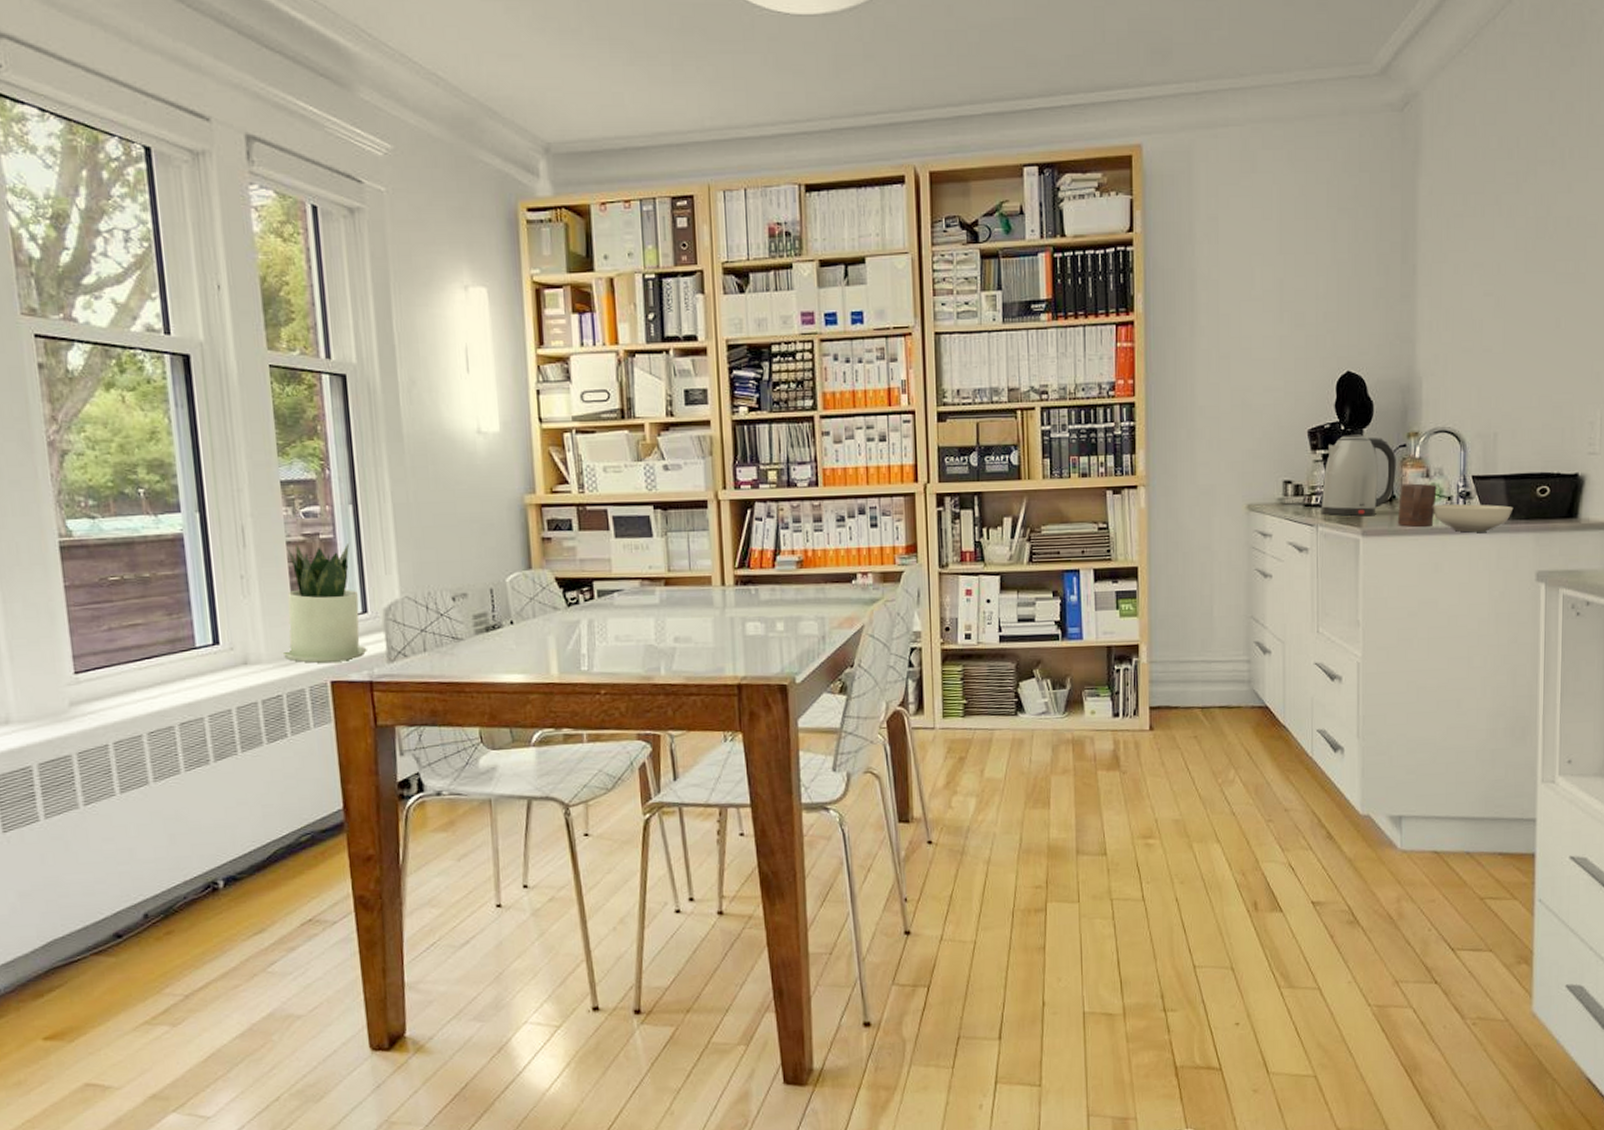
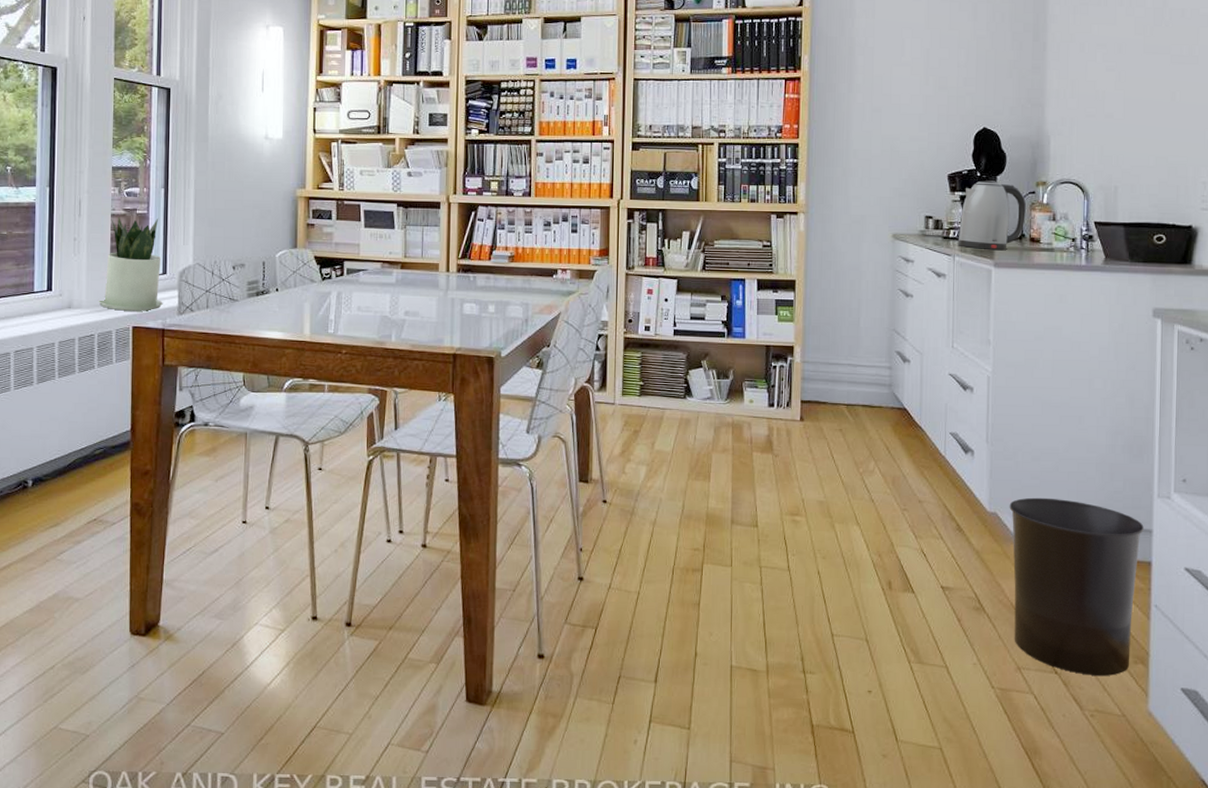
waste bin: none [1383,793,1527,982] -> present [1009,497,1144,676]
cup: present [1397,483,1437,528] -> none [1026,225,1062,264]
bowl: present [1433,503,1514,533] -> none [1058,244,1132,271]

